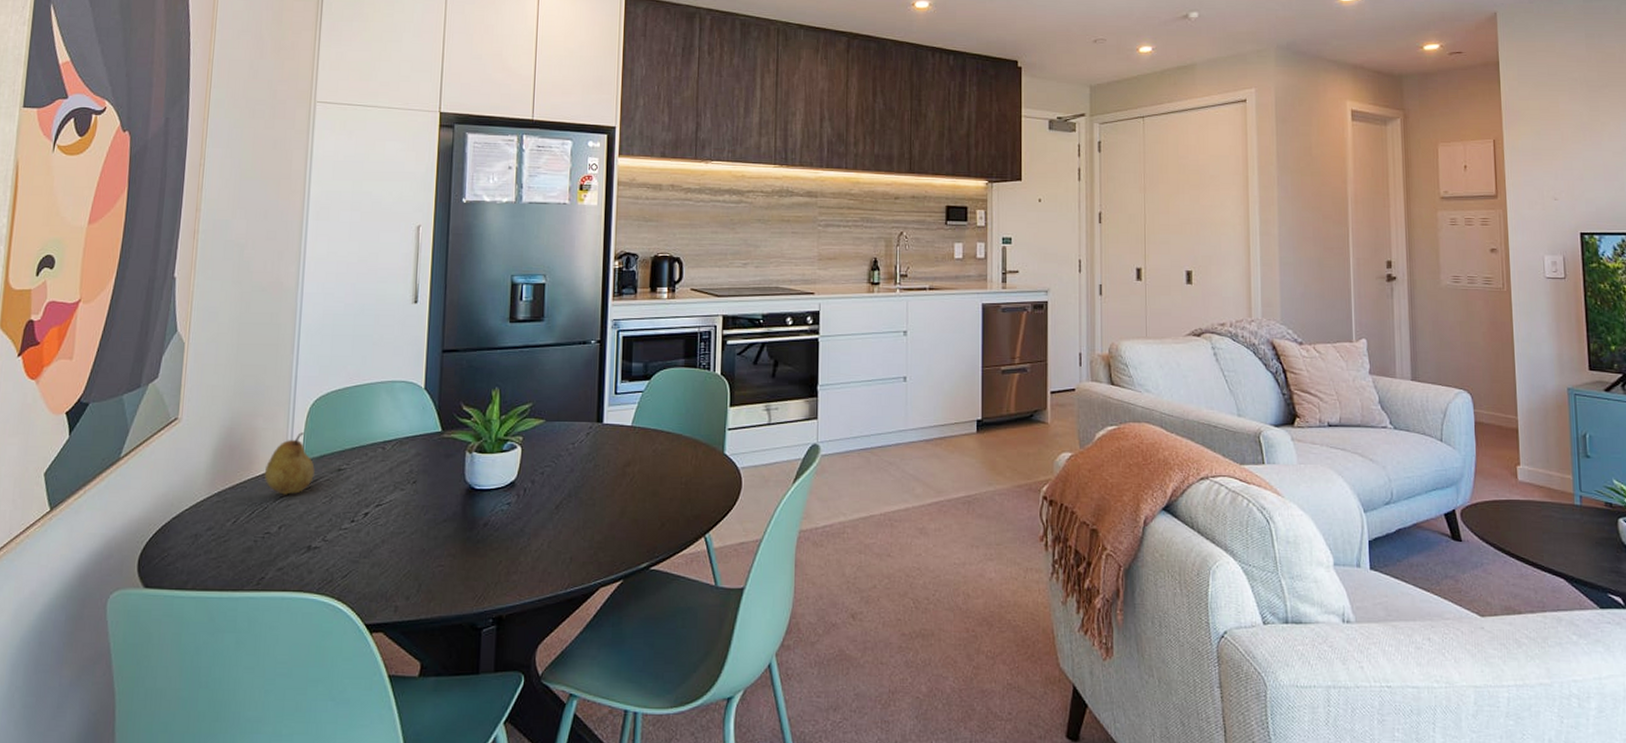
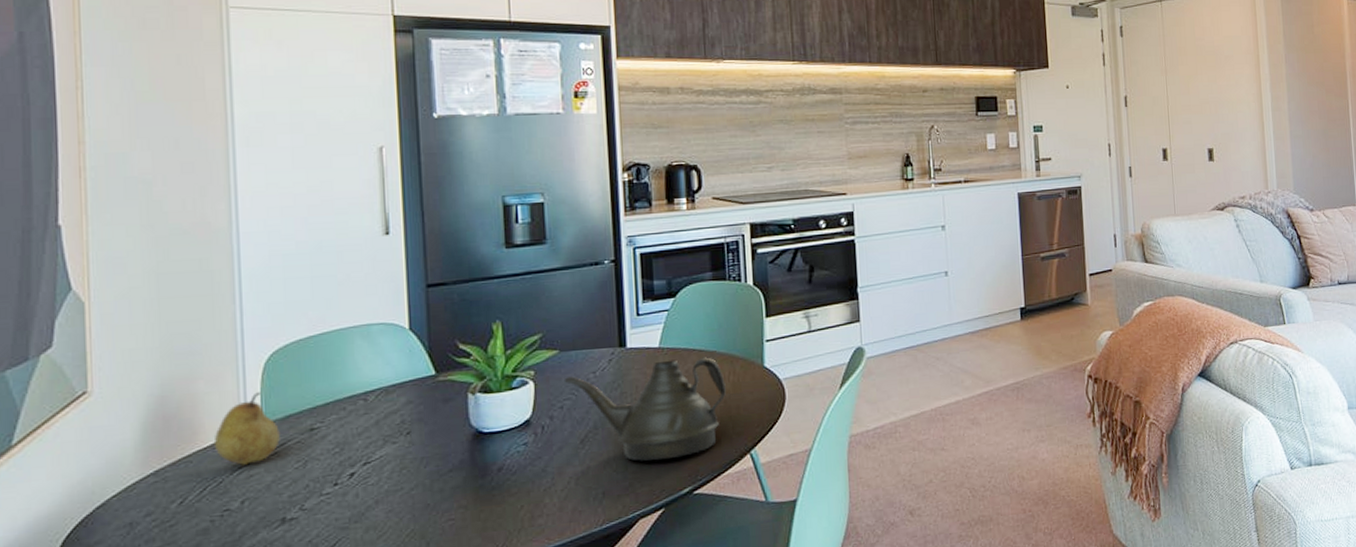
teapot: none [546,439,688,534] -> present [563,357,726,461]

